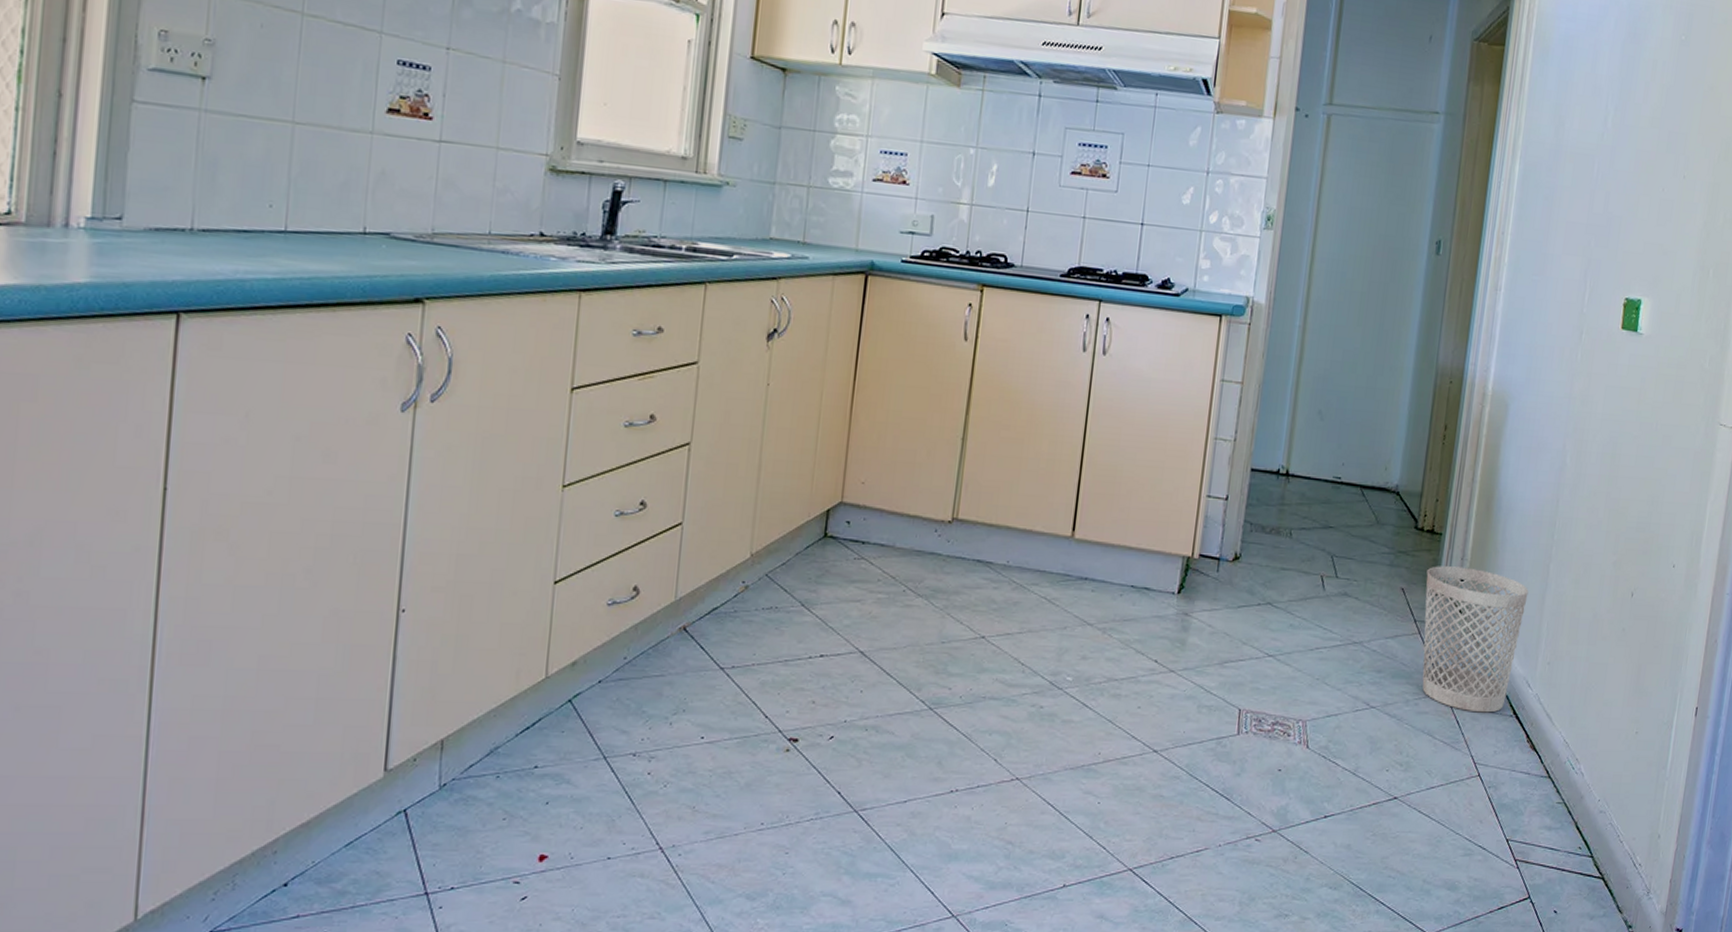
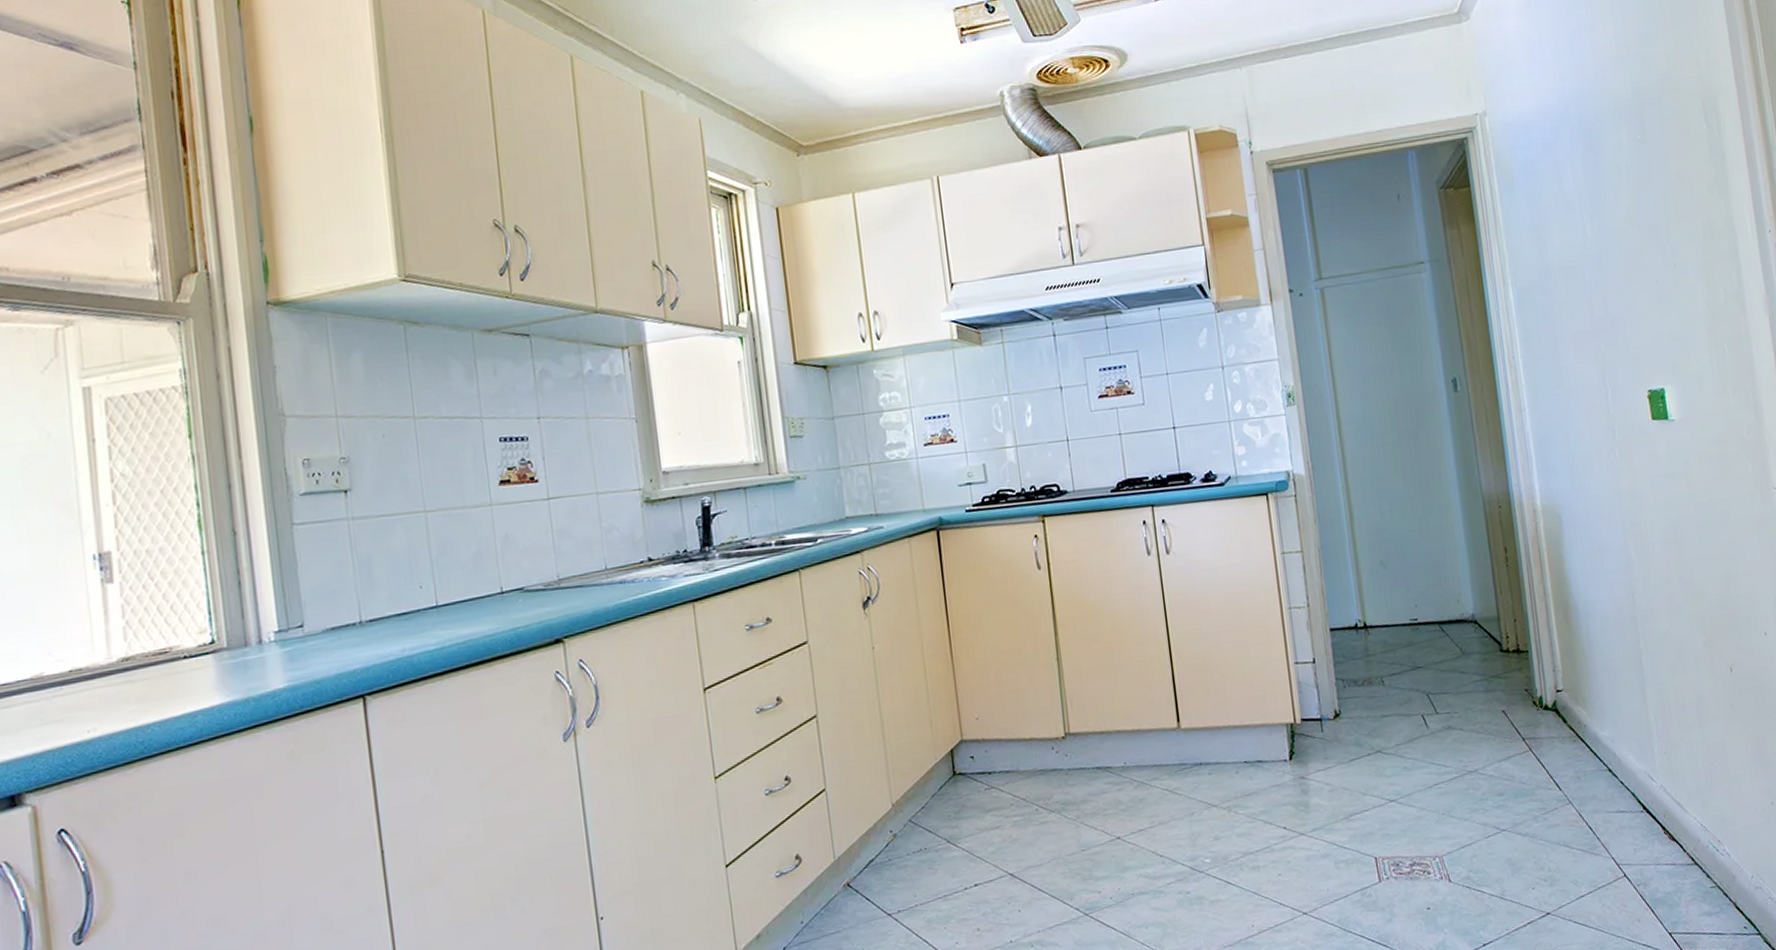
wastebasket: present [1422,566,1529,713] -> none [1522,677,1632,816]

